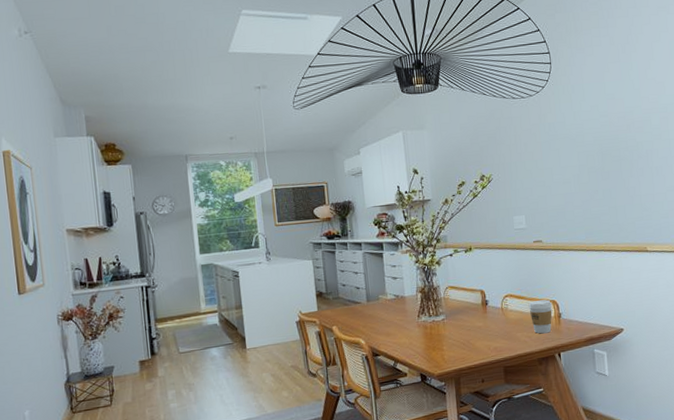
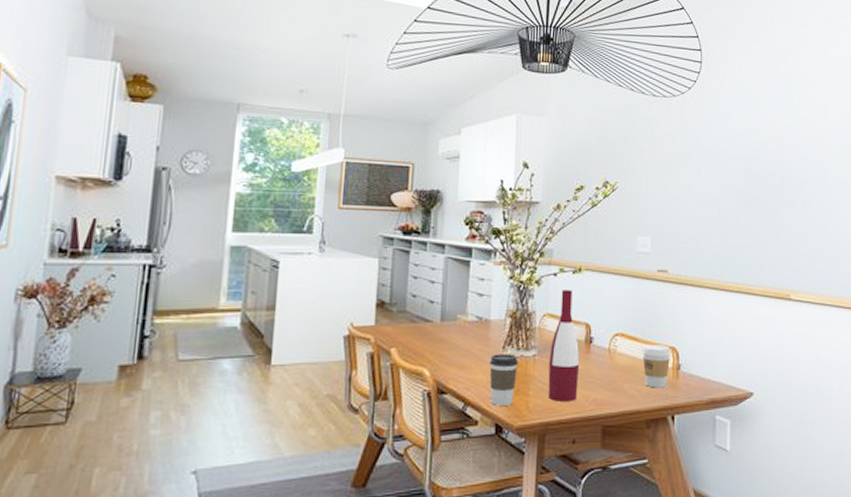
coffee cup: none [409,320,432,360] -> present [489,354,519,406]
wine bottle: none [455,266,481,352] -> present [548,290,580,401]

